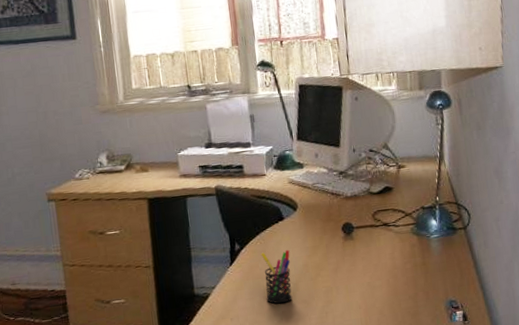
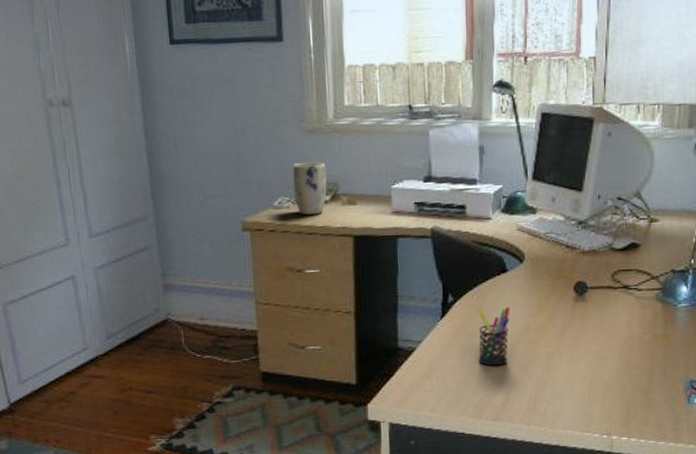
plant pot: none [90,137,122,184] -> present [292,162,327,215]

